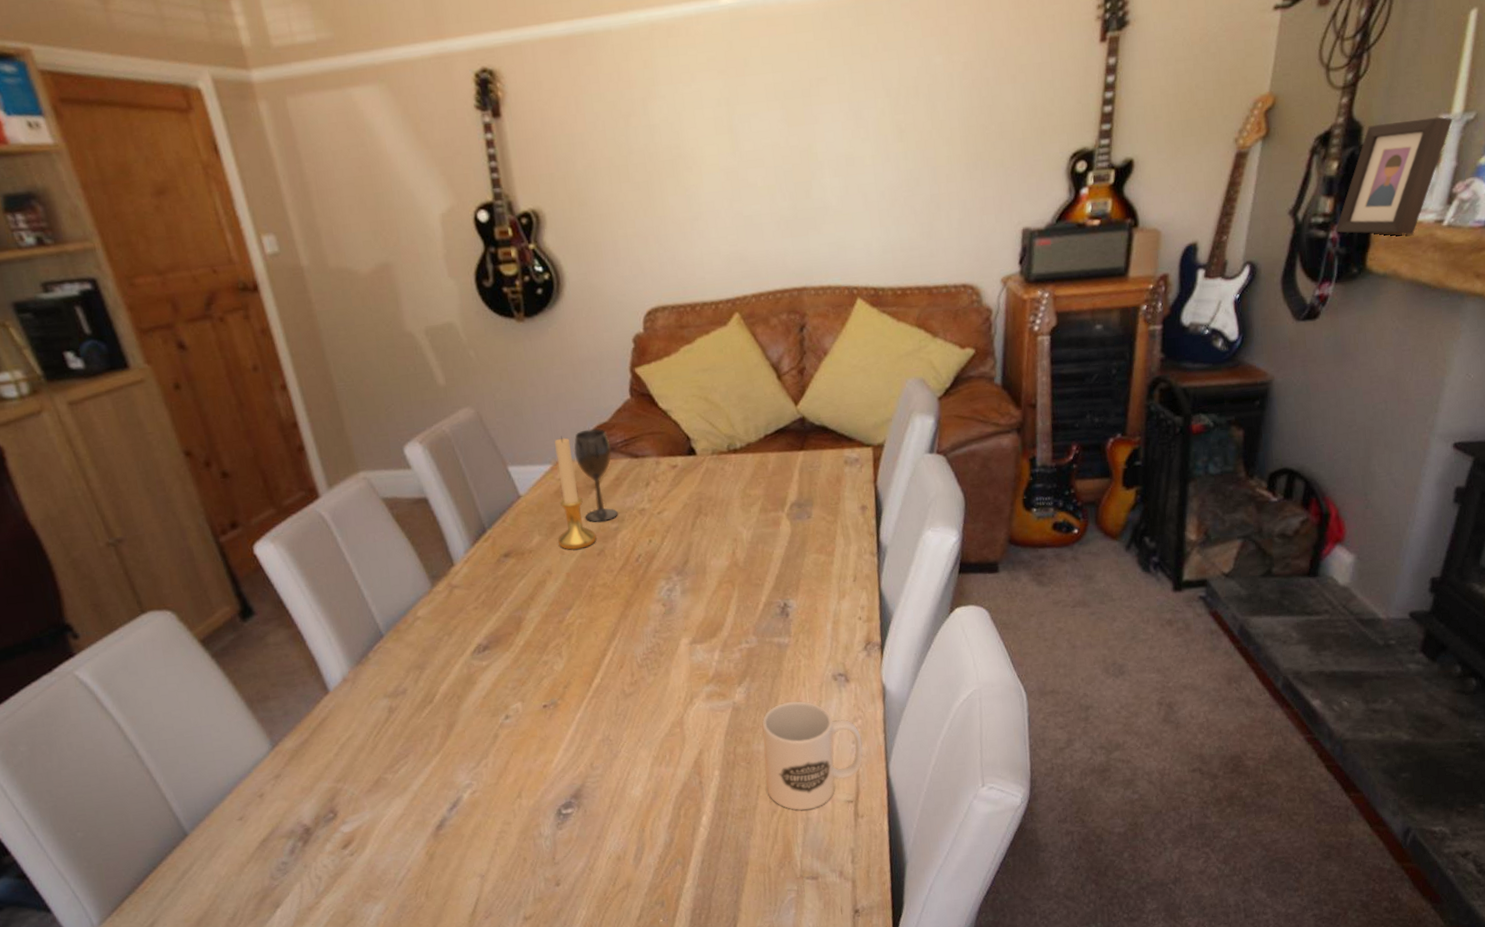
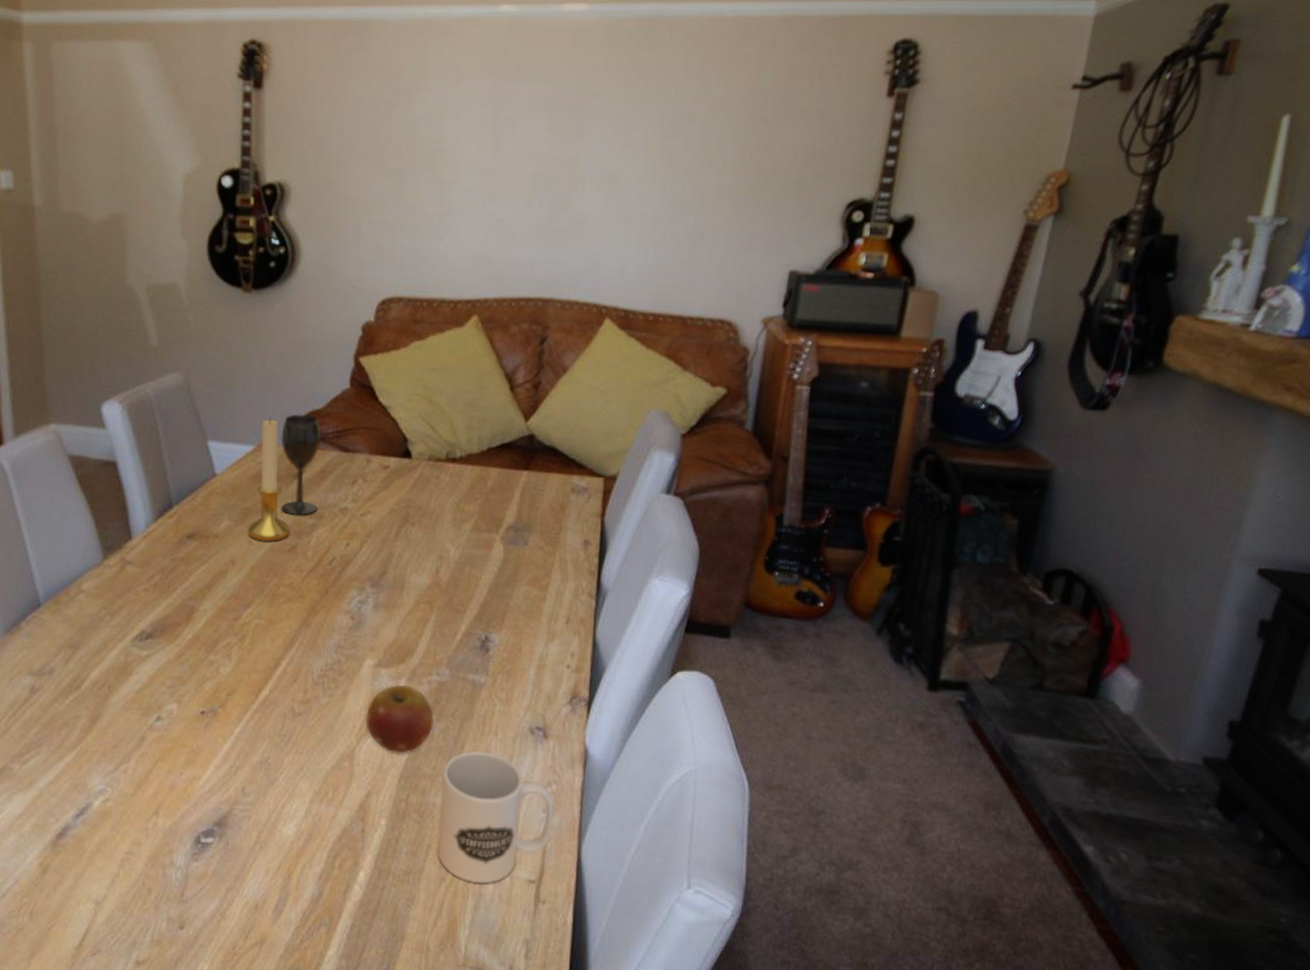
fruit: none [688,655,749,715] -> present [365,685,433,753]
picture frame: present [1335,117,1452,235] -> none [1130,216,1262,335]

